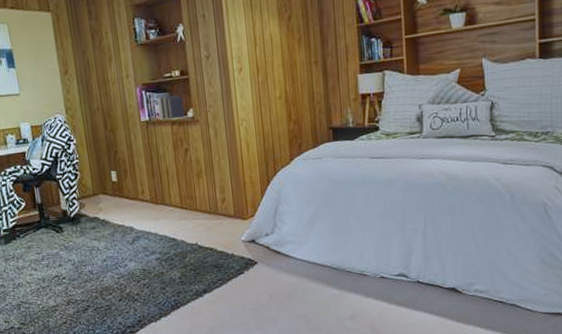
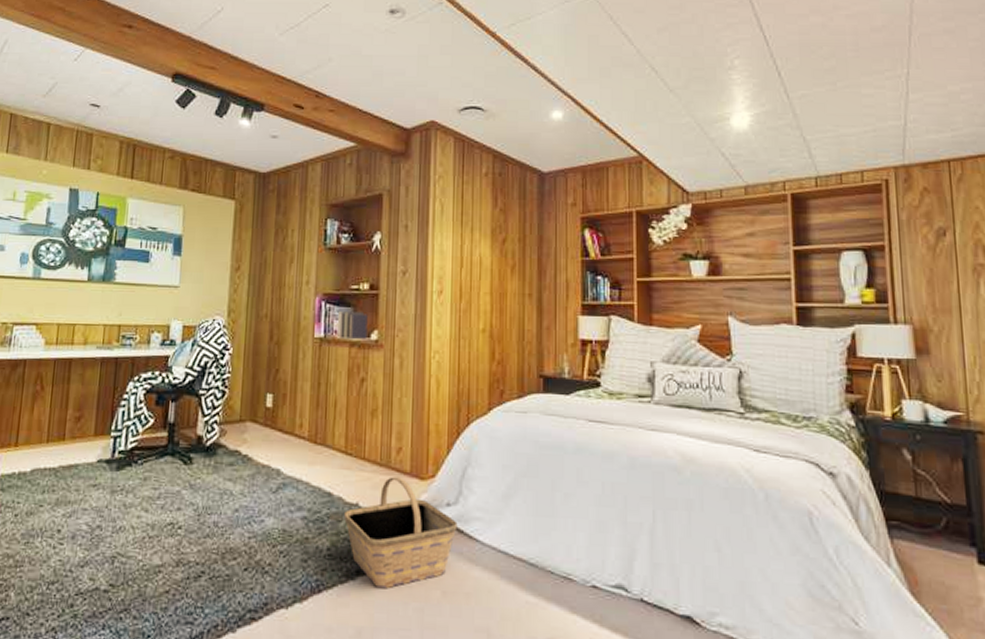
basket: none [188,220,276,300] -> present [344,477,458,589]

